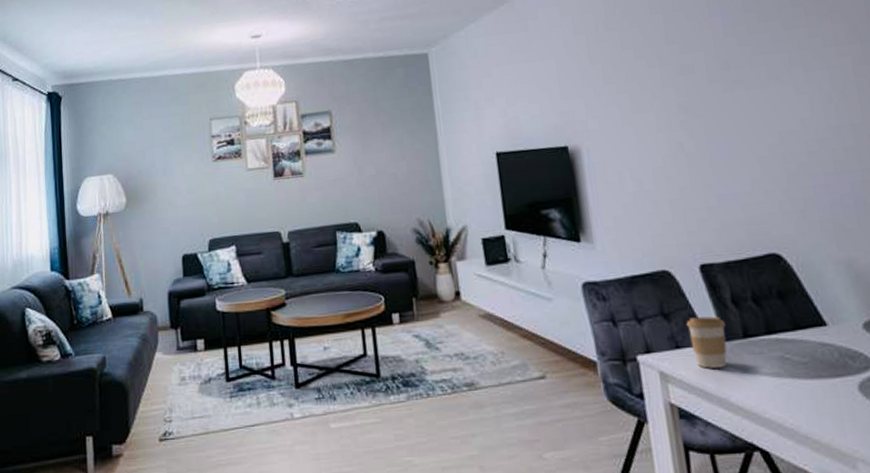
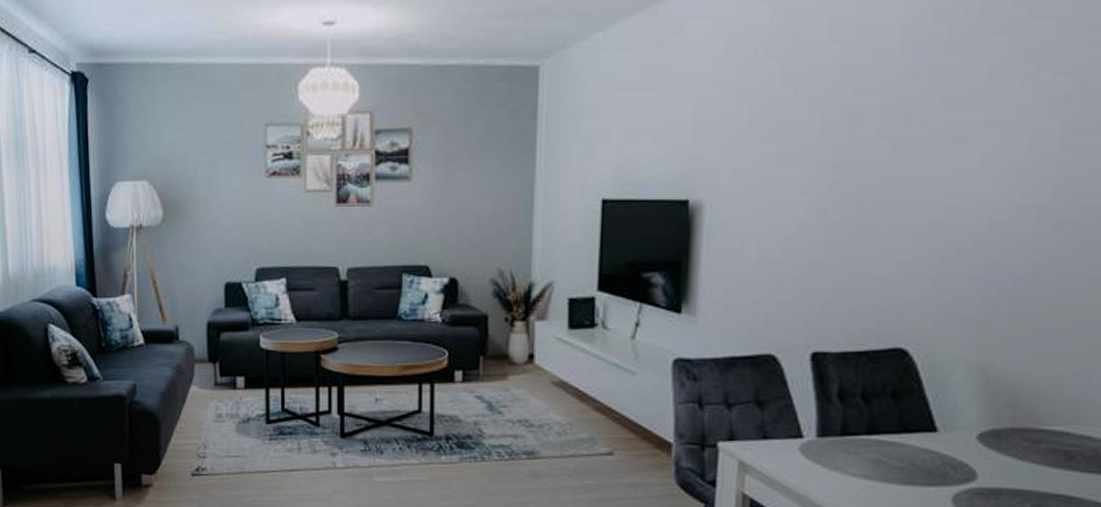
coffee cup: present [686,316,727,368] -> none [780,408,825,464]

